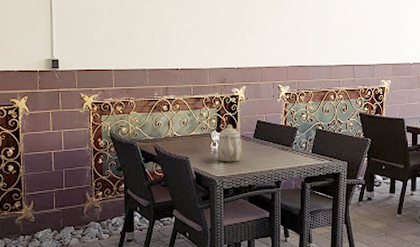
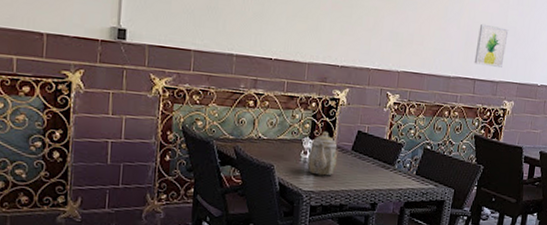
wall art: none [351,17,378,52] -> present [474,23,509,68]

